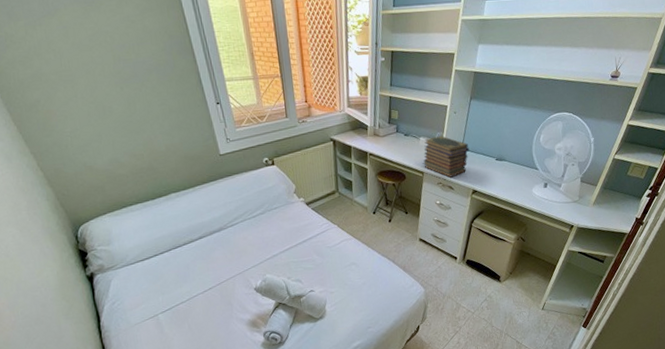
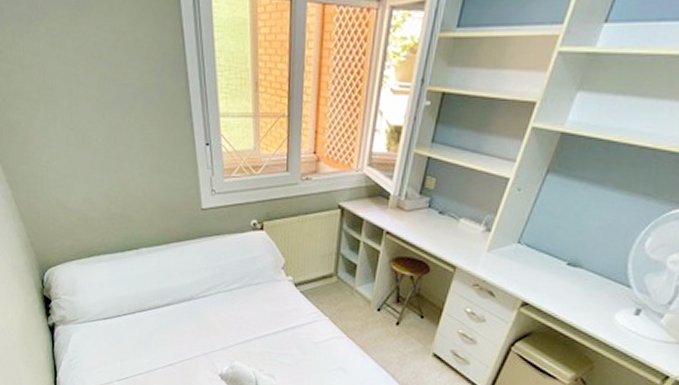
book stack: present [422,136,470,178] -> none [457,220,530,280]

